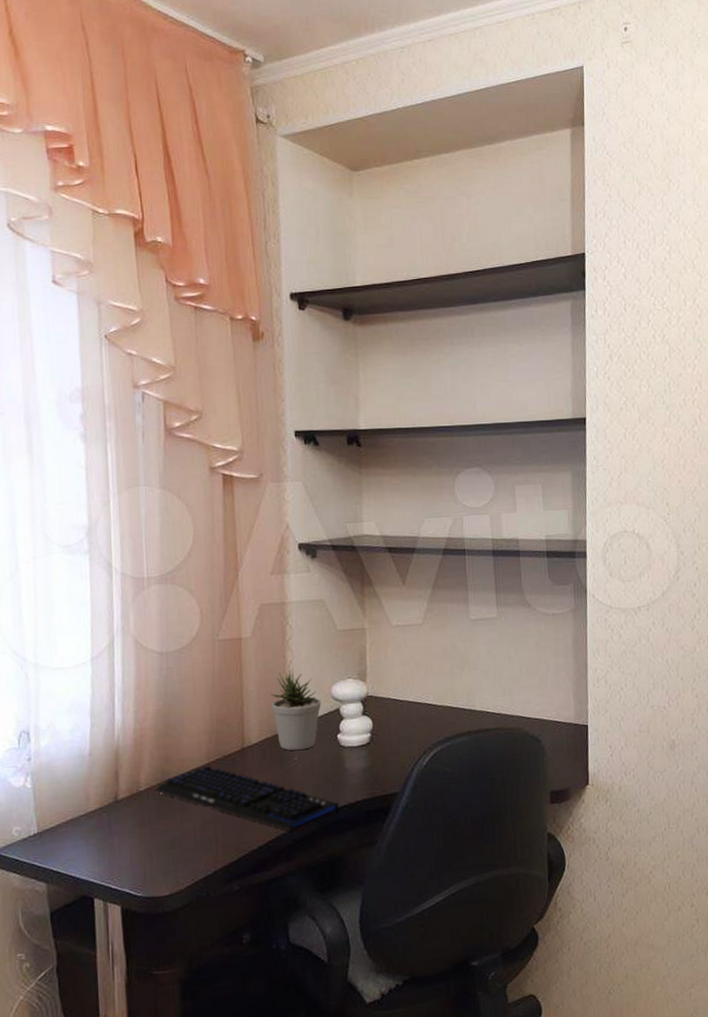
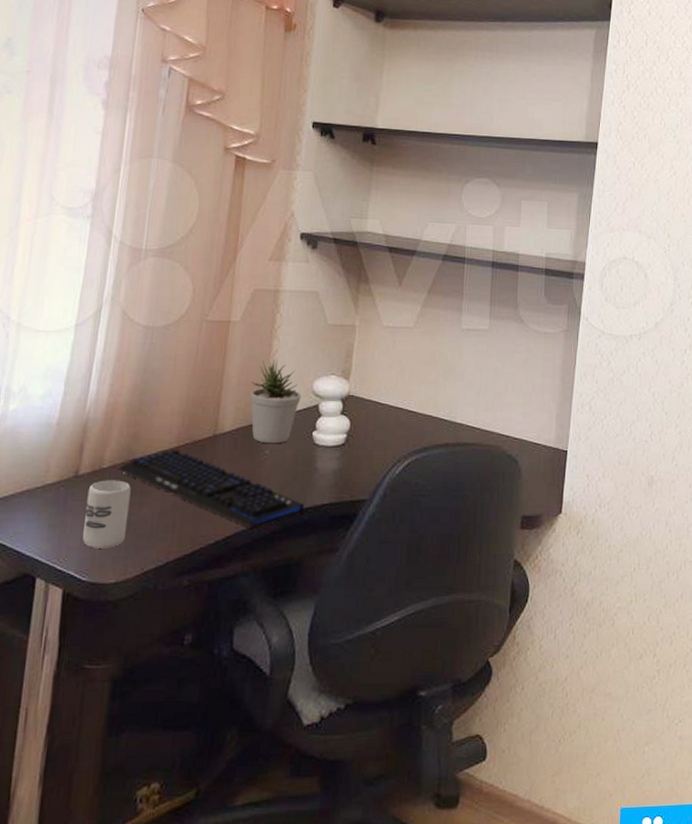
cup: none [129,800,173,866] -> present [82,480,131,548]

